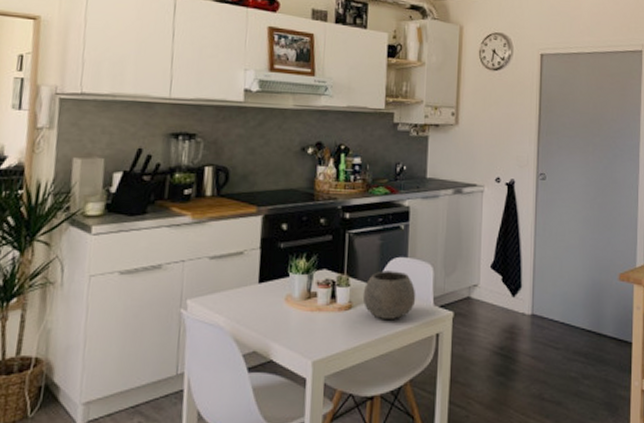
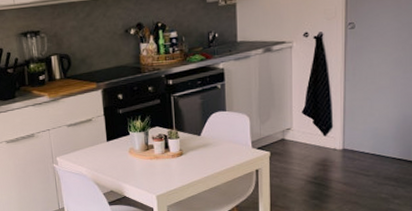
bowl: present [362,270,416,319] -> none [190,123,236,161]

